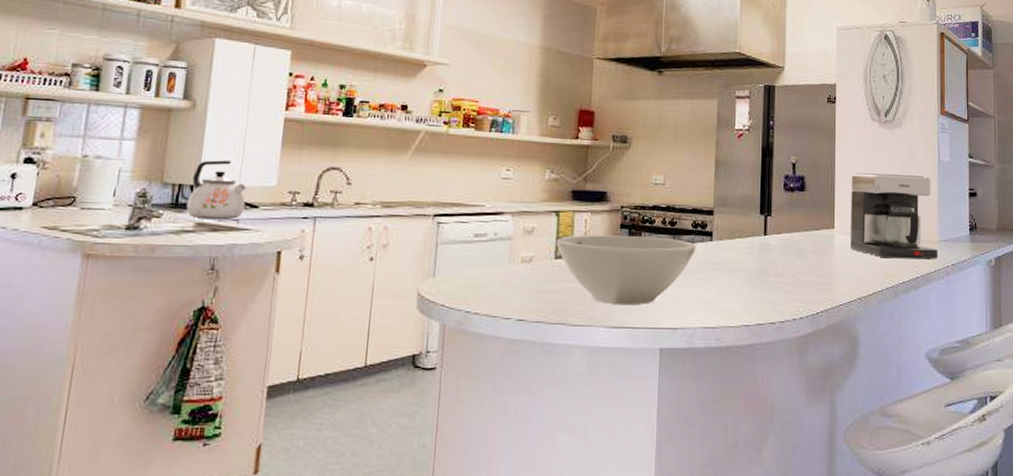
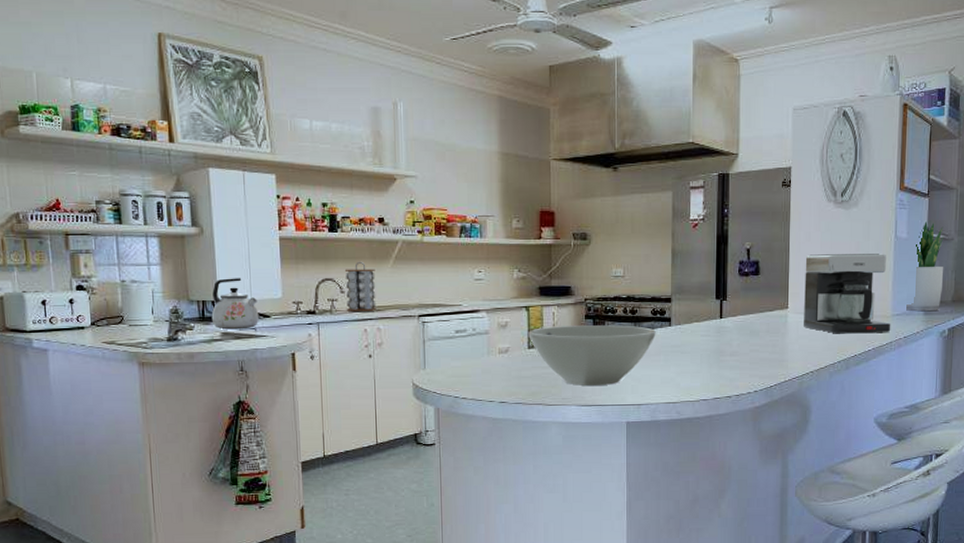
spice rack: none [351,150,391,208] -> present [344,261,377,313]
planter: none [953,147,987,239] -> present [906,222,944,312]

